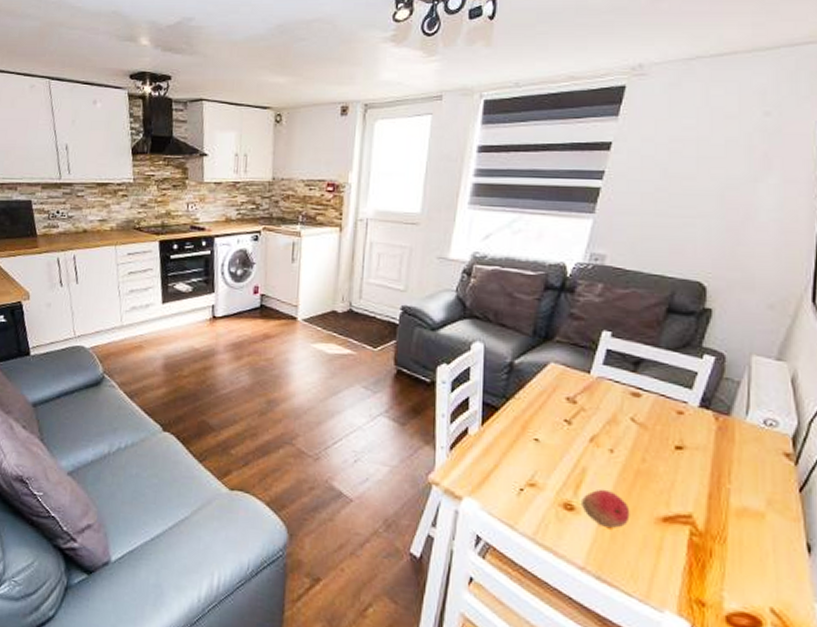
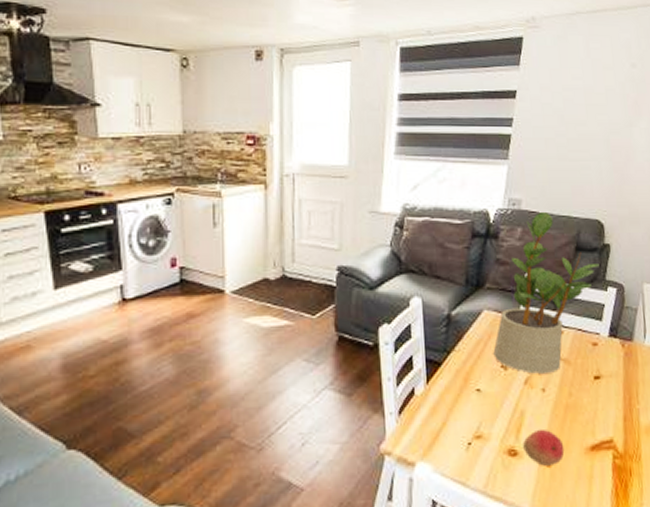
potted plant: none [557,268,696,435] -> present [493,211,600,374]

